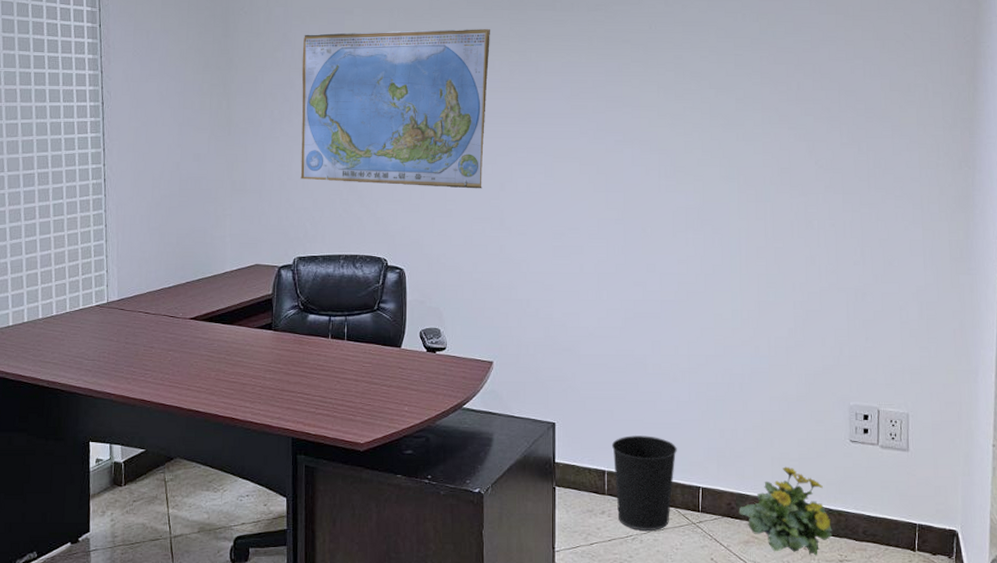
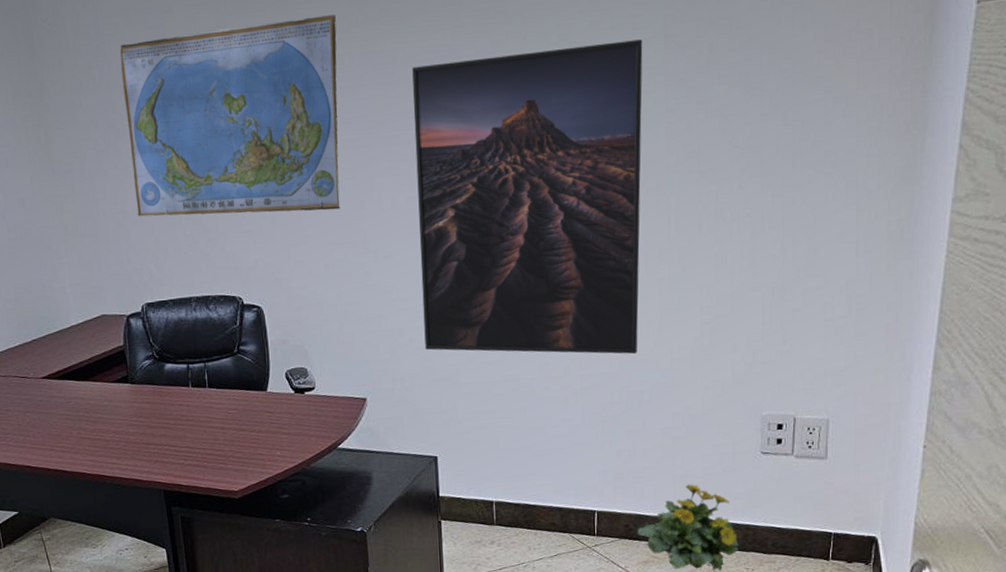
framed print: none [550,73,744,340] -> present [412,39,643,355]
wastebasket: present [611,436,677,530] -> none [498,462,570,558]

